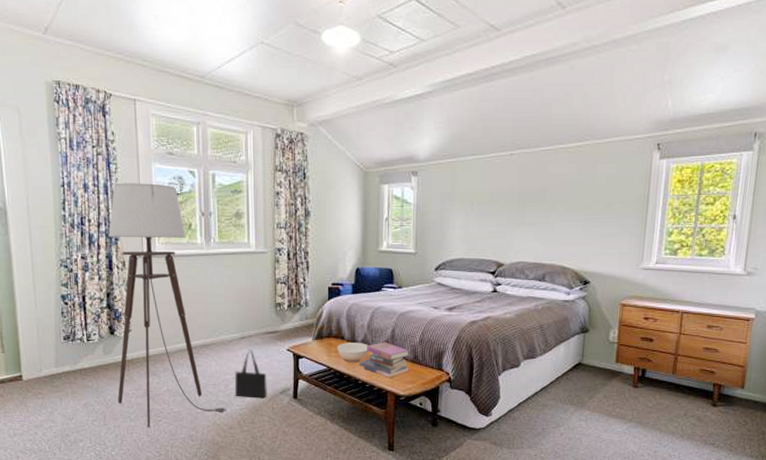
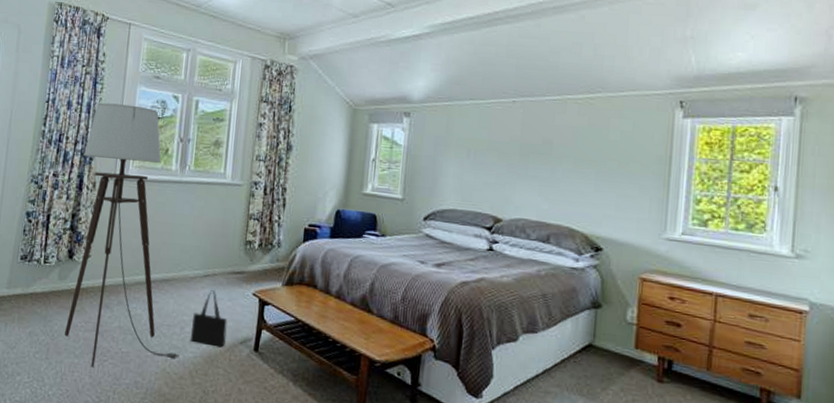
bowl: present [337,343,369,363] -> none [308,292,344,317]
books: present [359,342,409,378] -> none [331,295,389,339]

